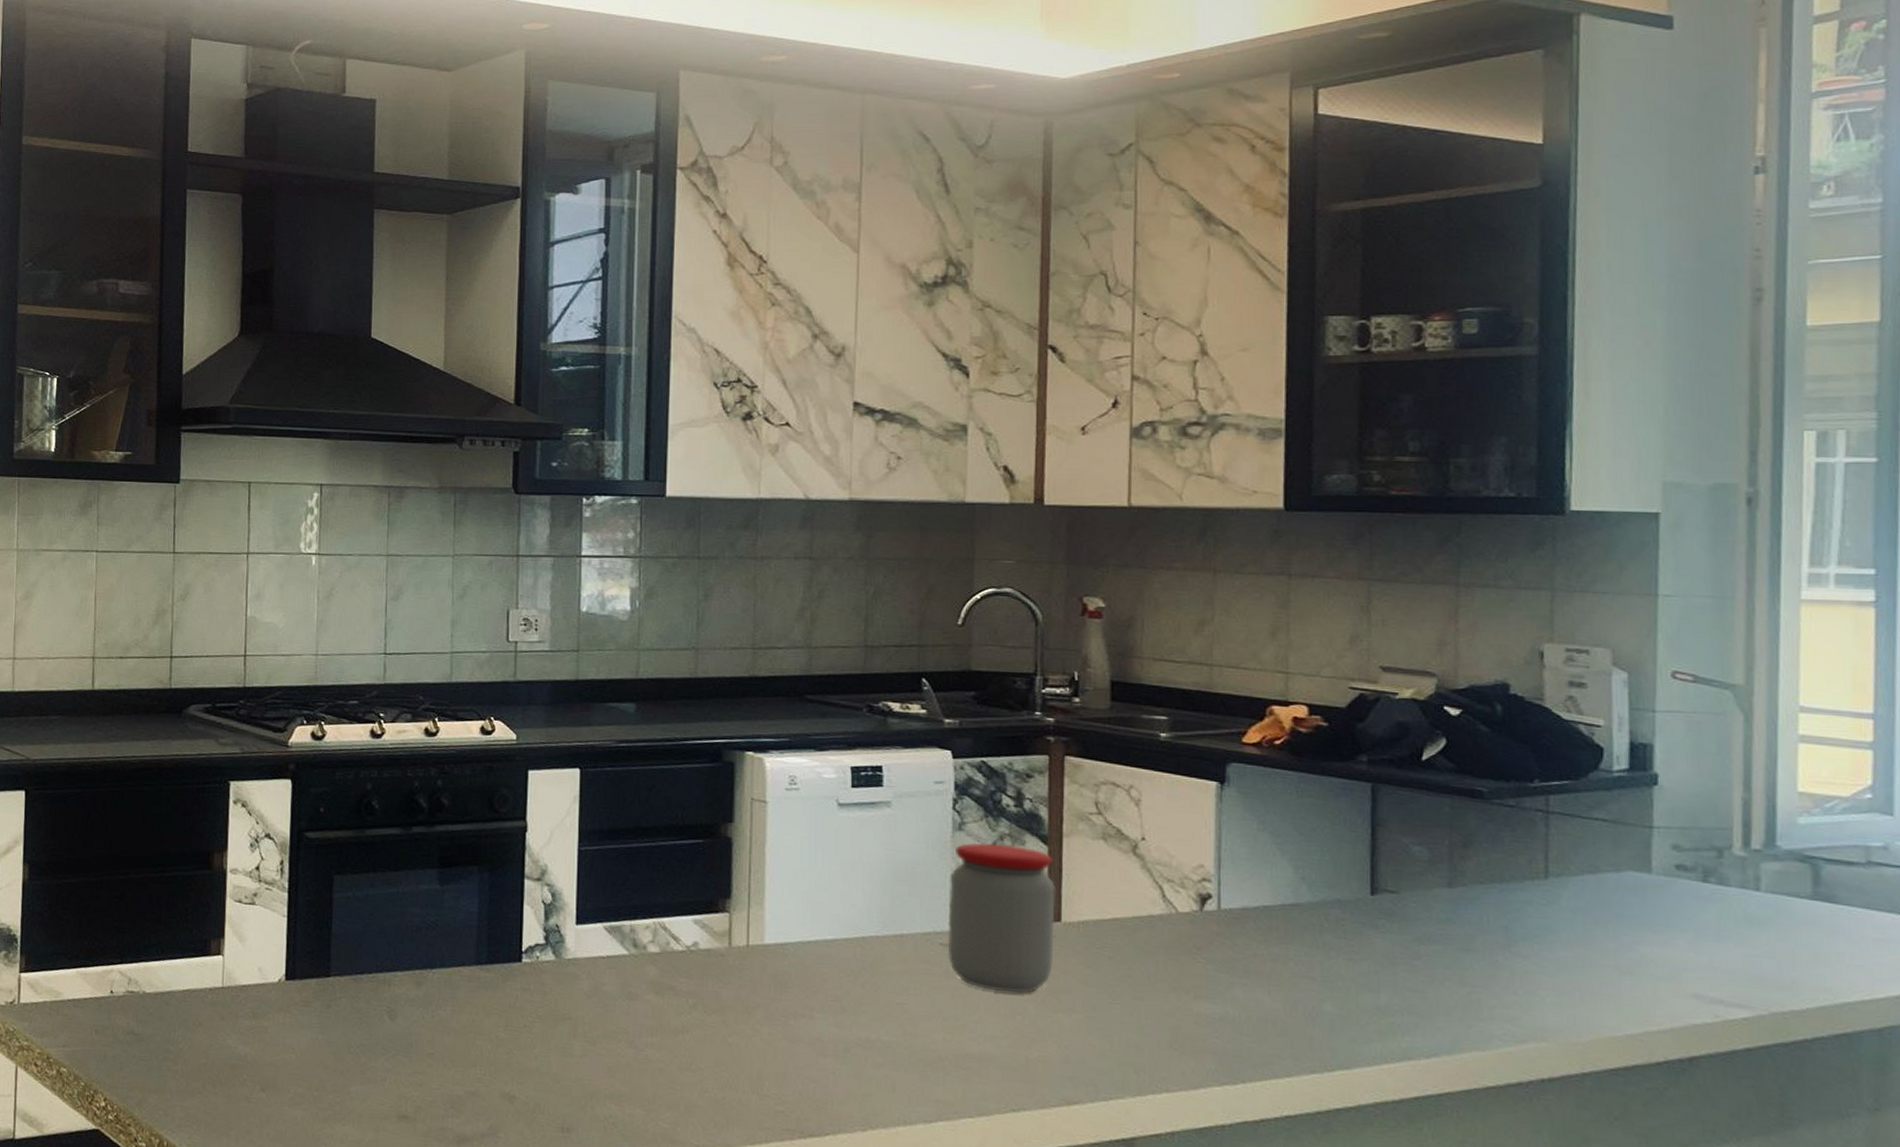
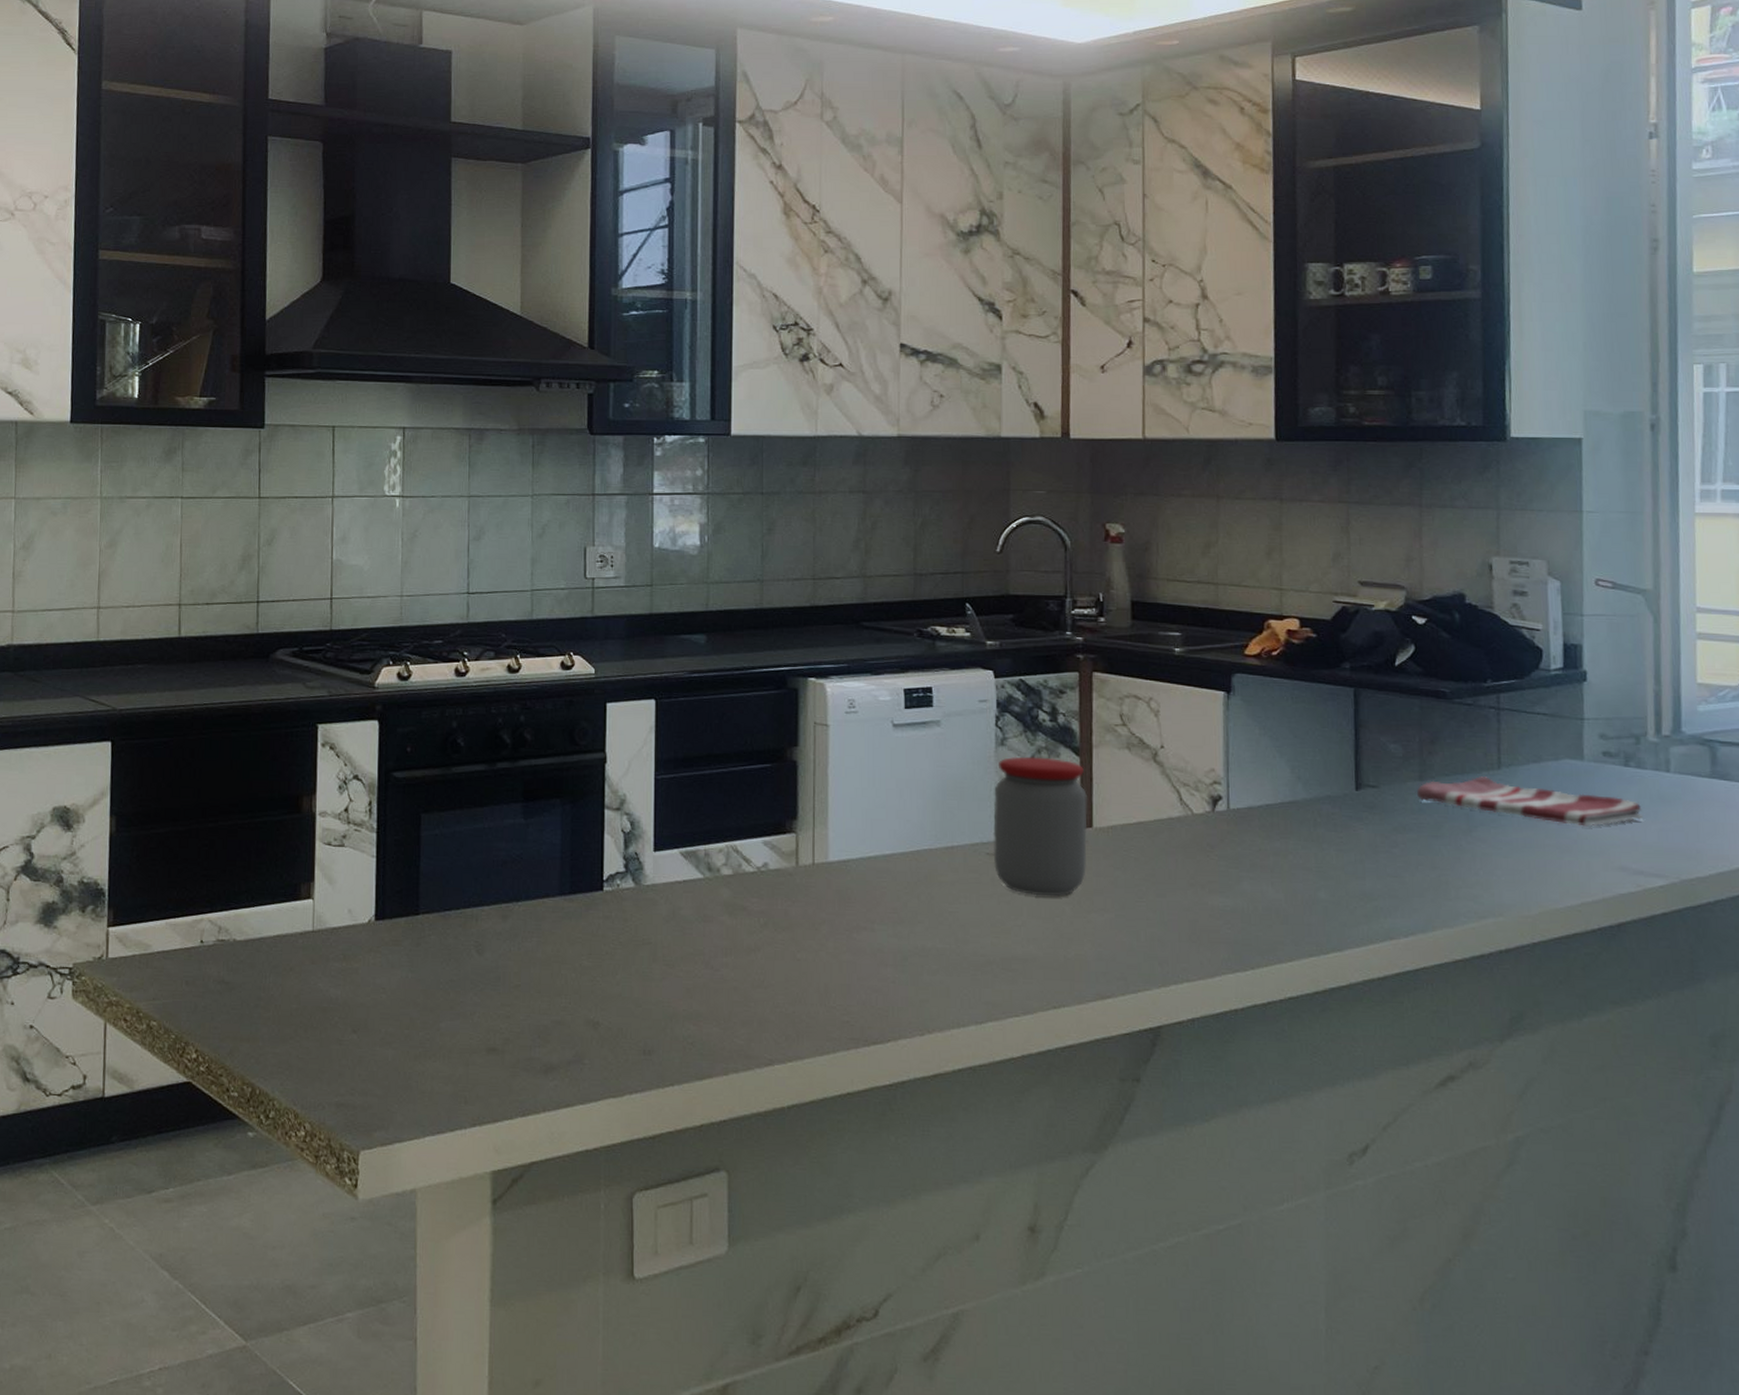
dish towel: none [1444,886,1724,947] -> present [1416,776,1643,827]

